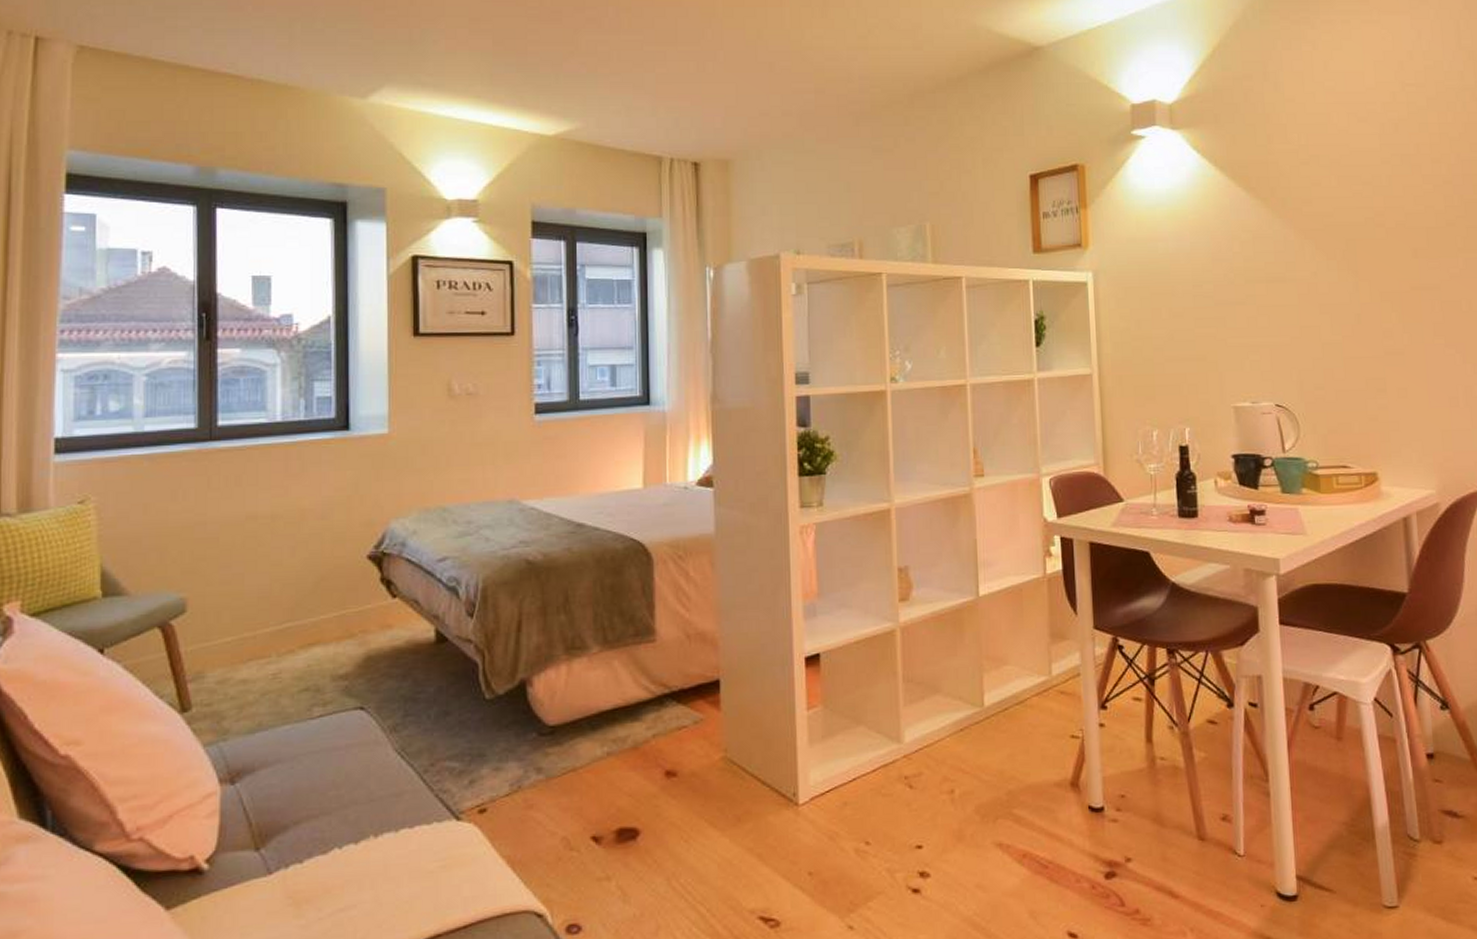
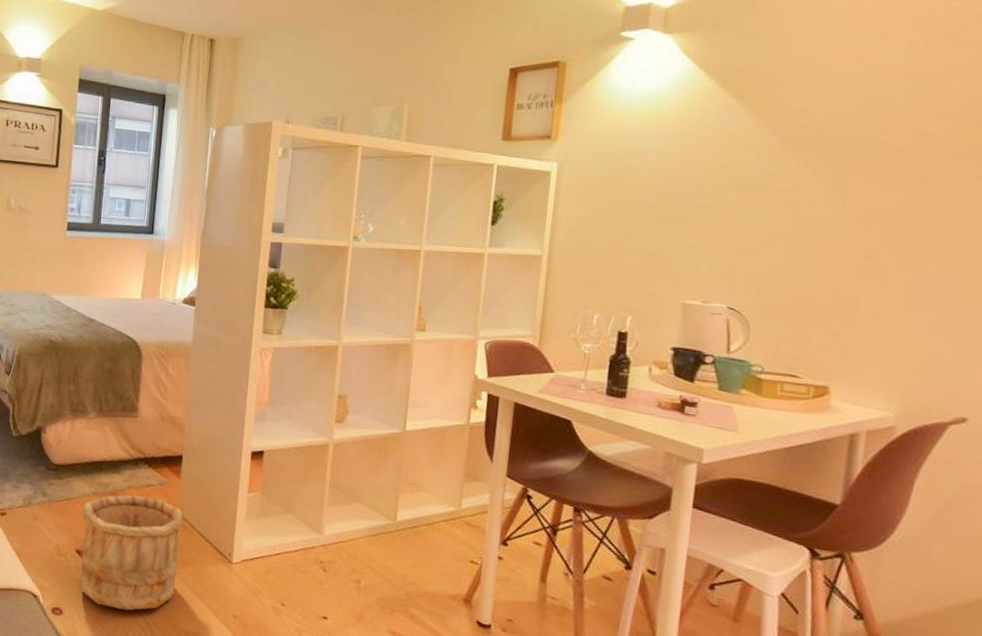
wooden bucket: none [596,743,732,905] -> present [81,494,184,611]

